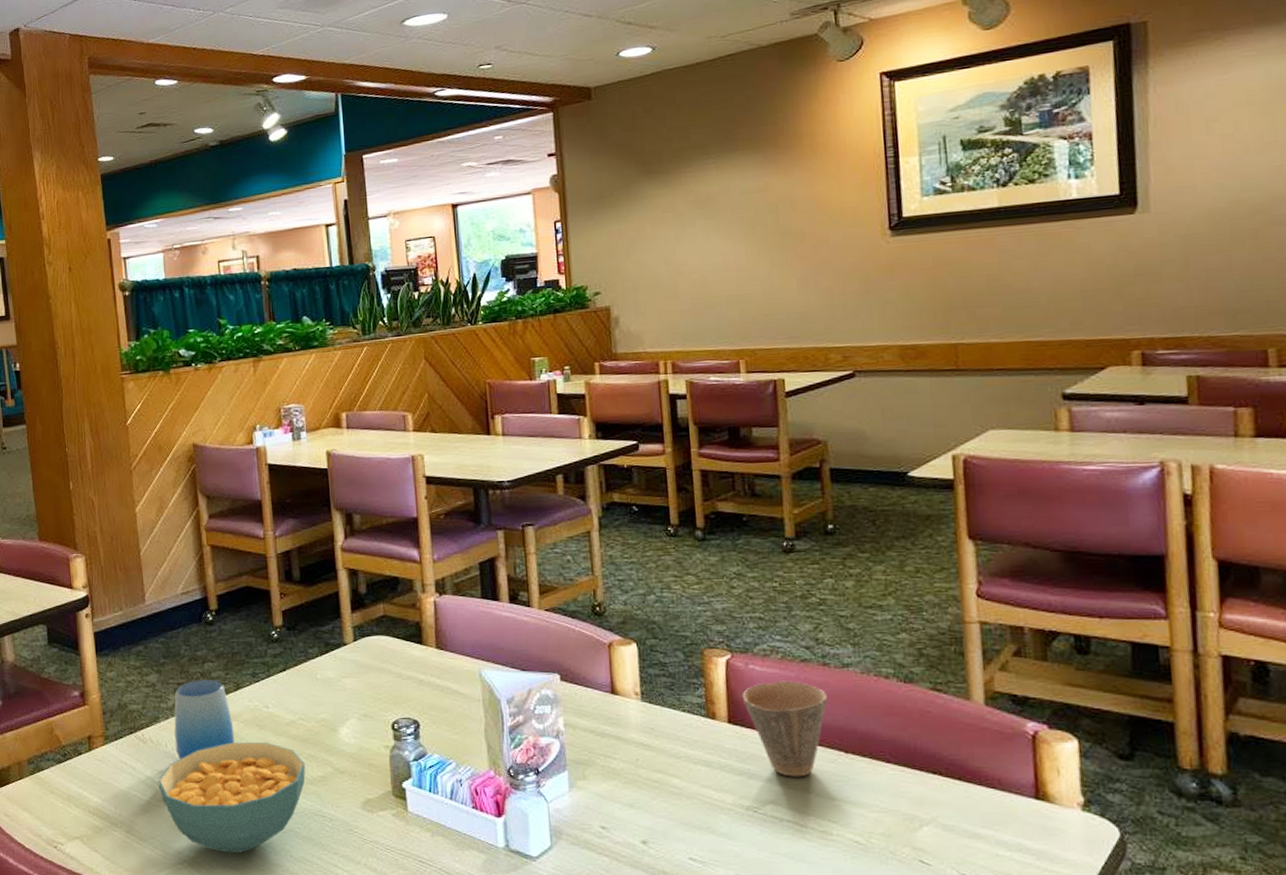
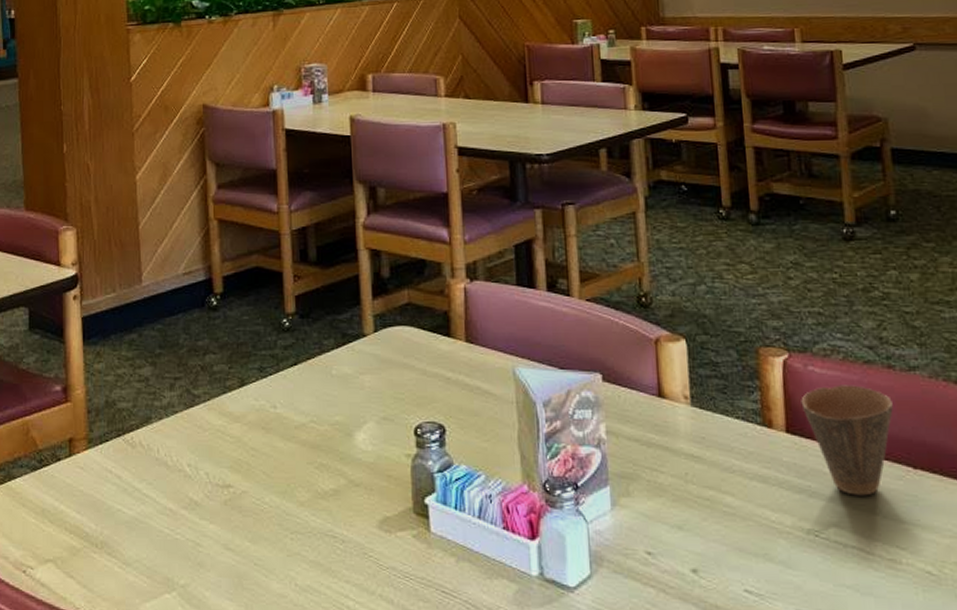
cereal bowl: present [158,742,306,854] -> none [147,447,316,581]
cup: present [174,680,235,760] -> none [168,374,237,468]

